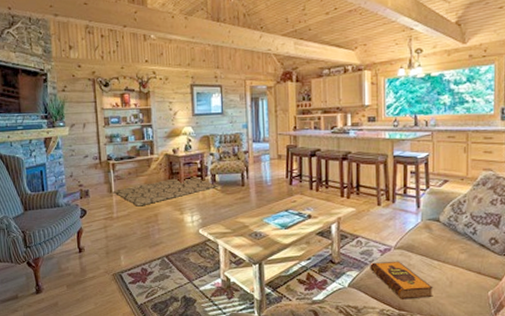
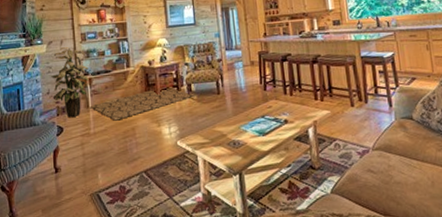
indoor plant: none [73,130,112,202] -> present [50,46,89,118]
hardback book: present [370,261,433,299] -> none [350,162,417,204]

